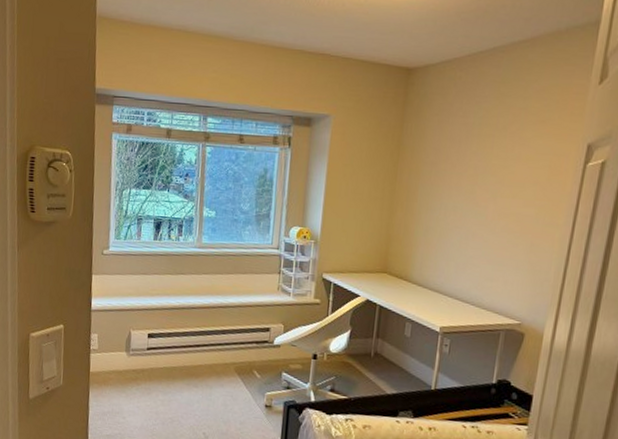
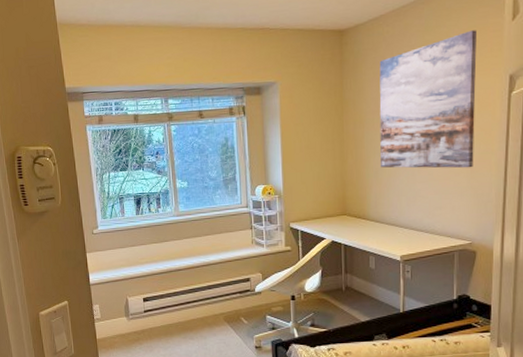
wall art: none [431,89,558,241] -> present [379,30,477,169]

